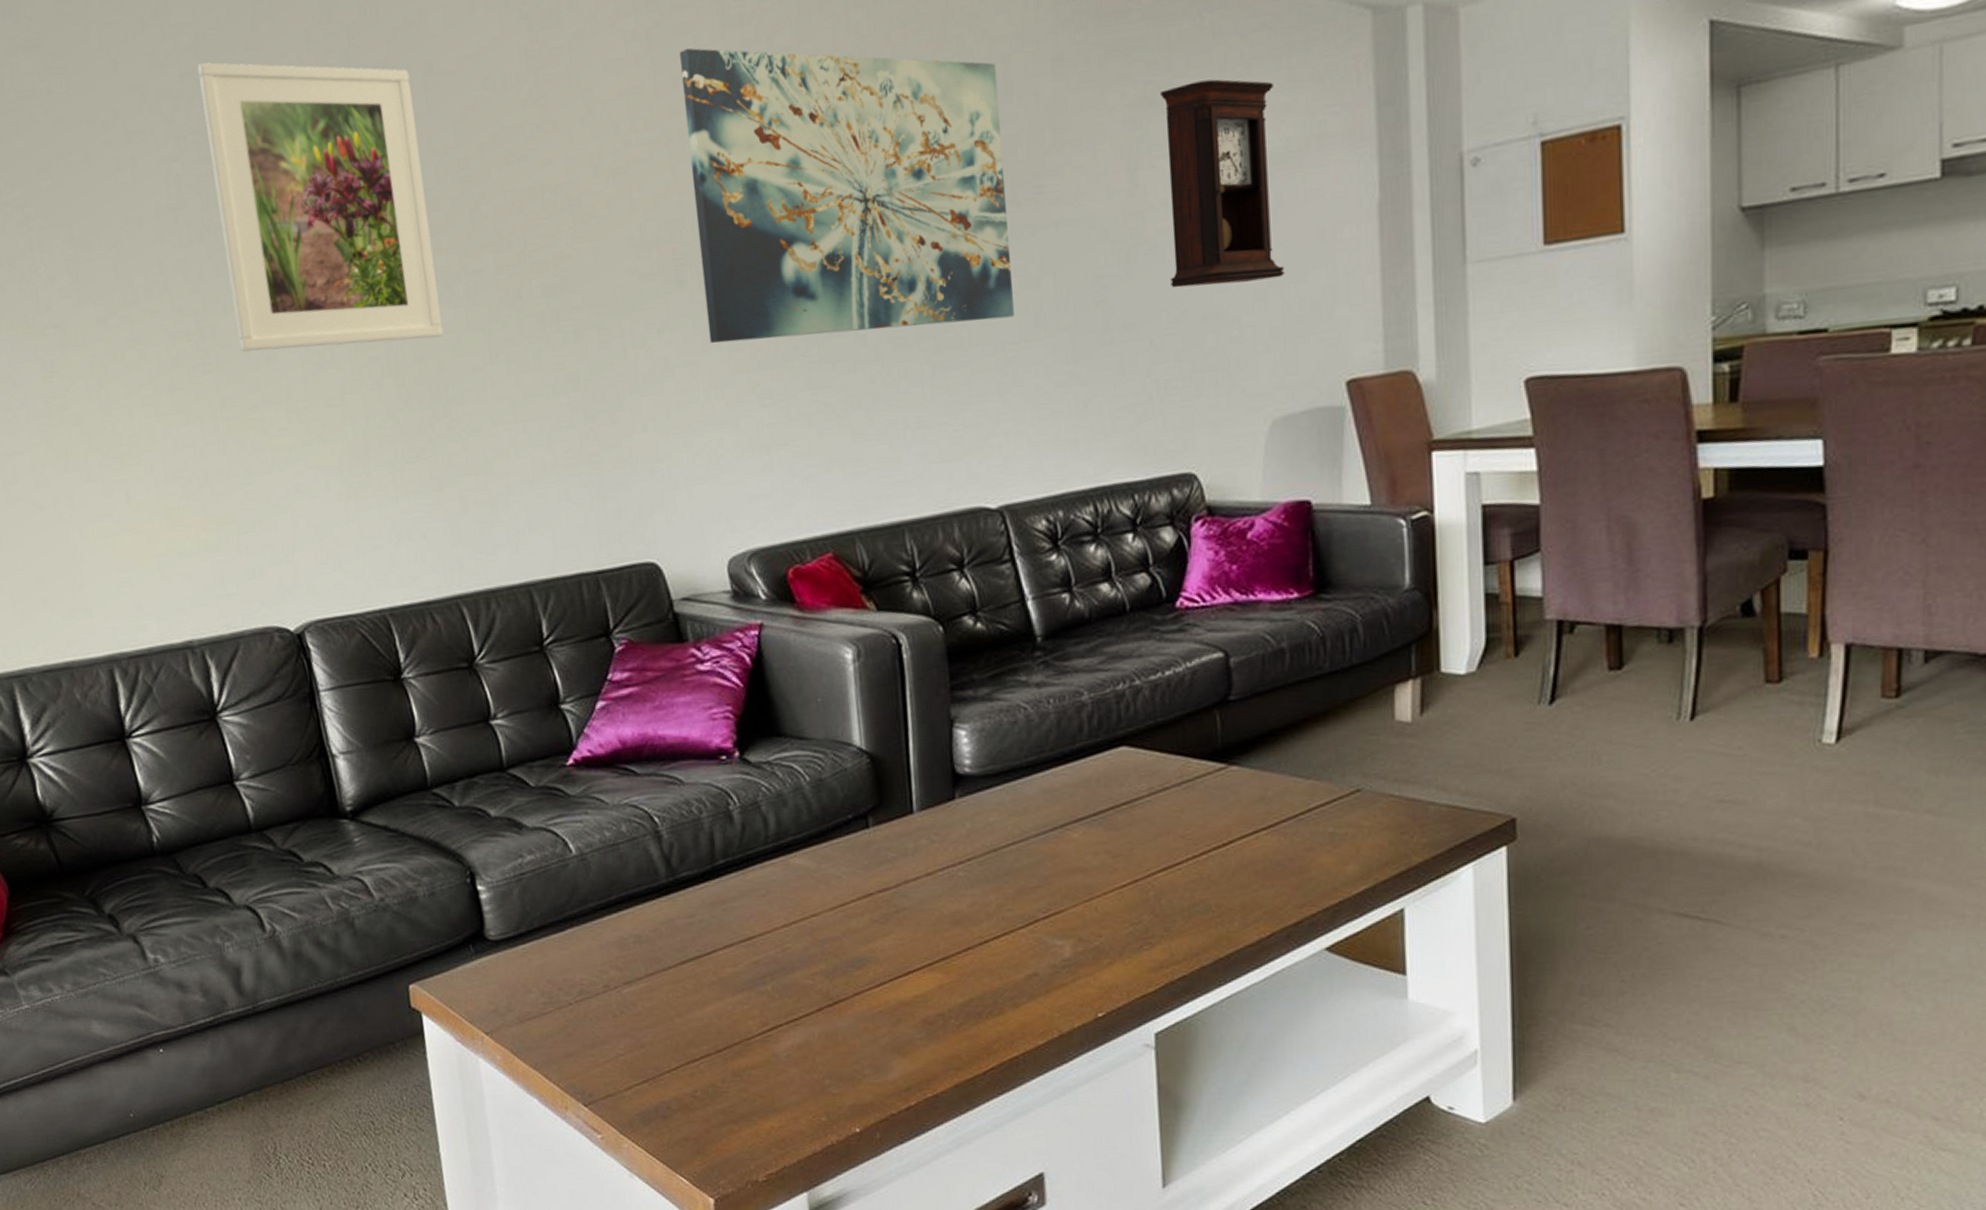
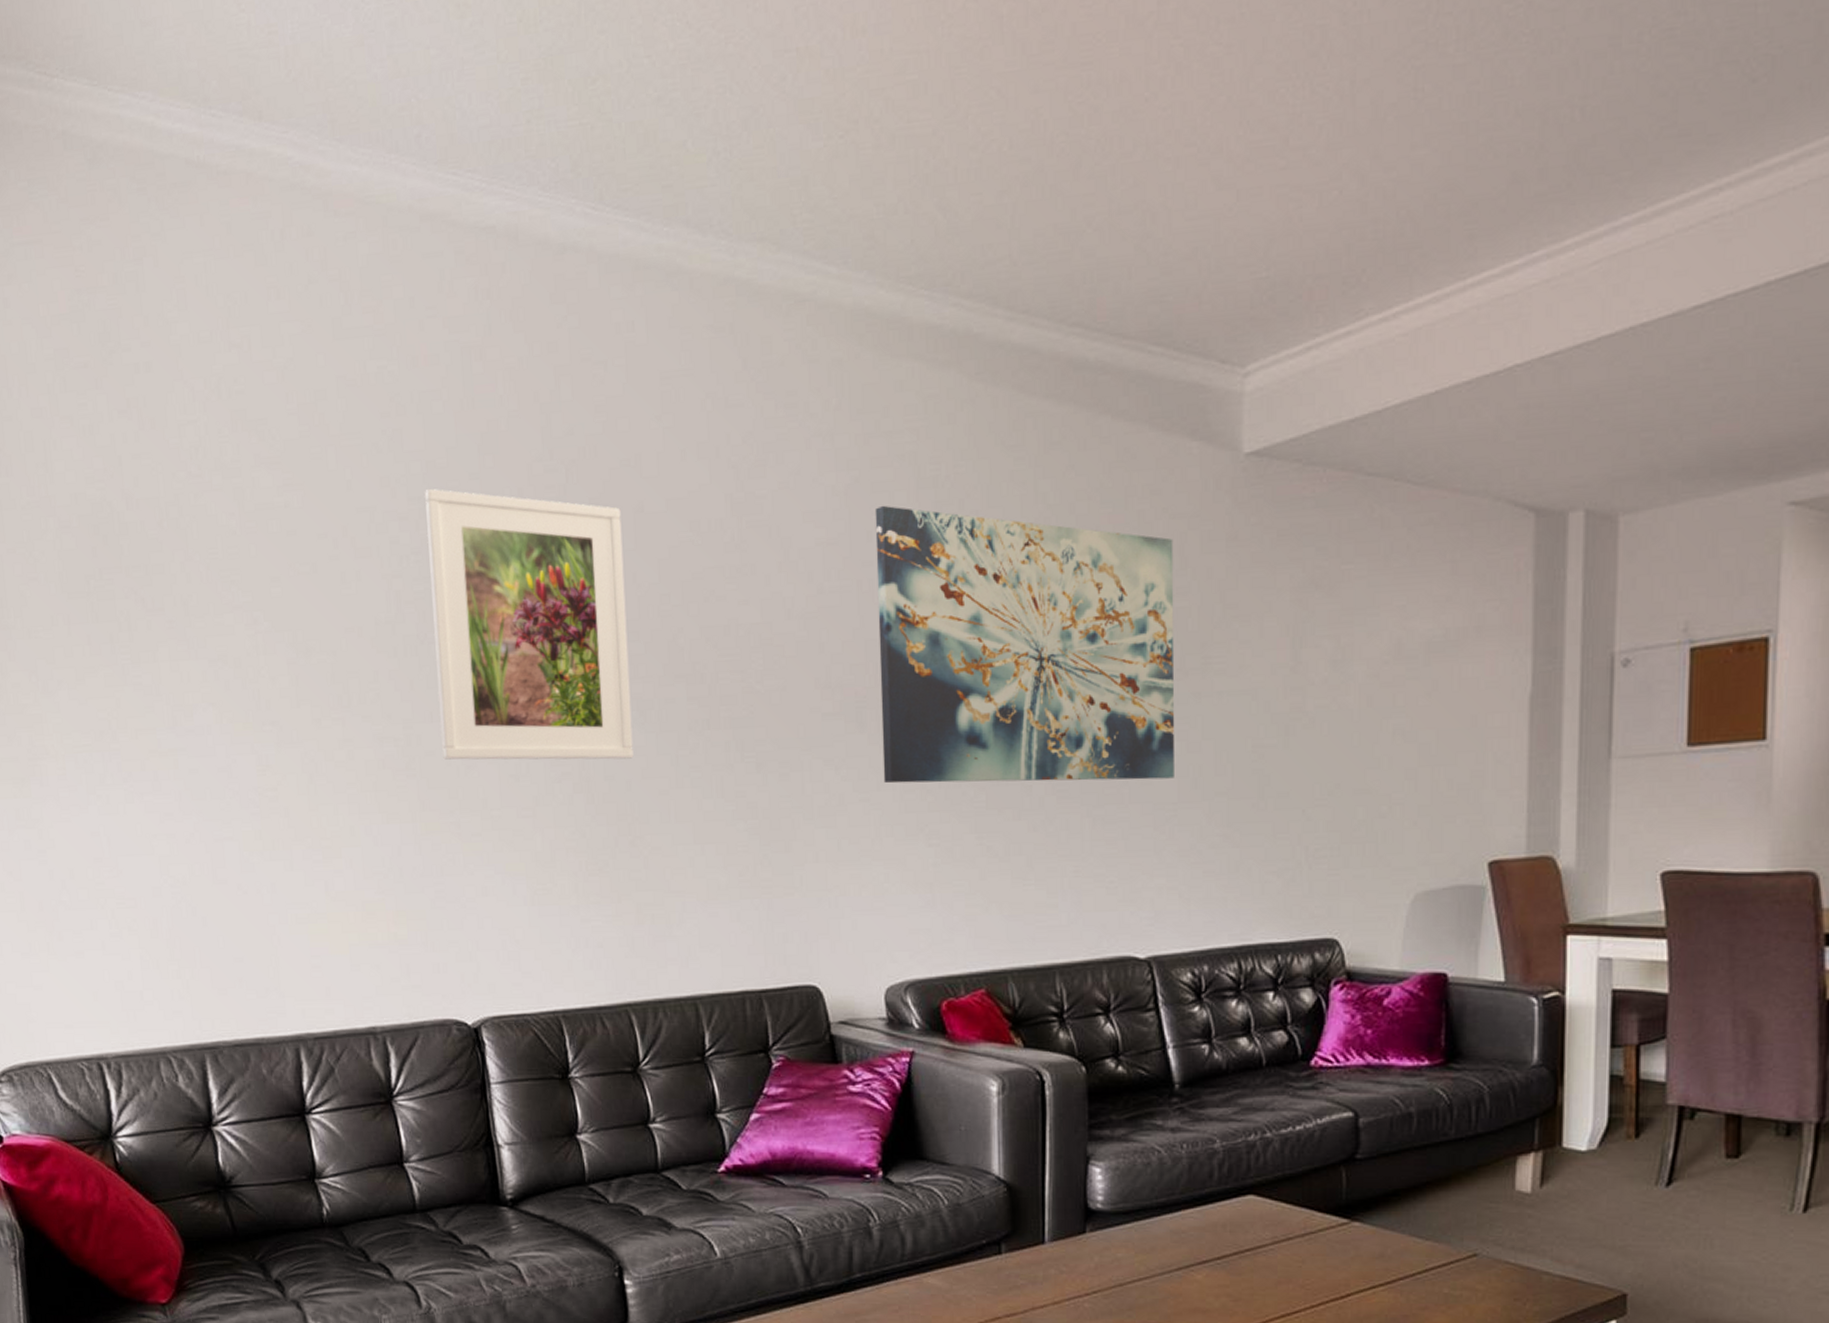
pendulum clock: present [1160,79,1285,288] -> none [1326,568,1436,762]

